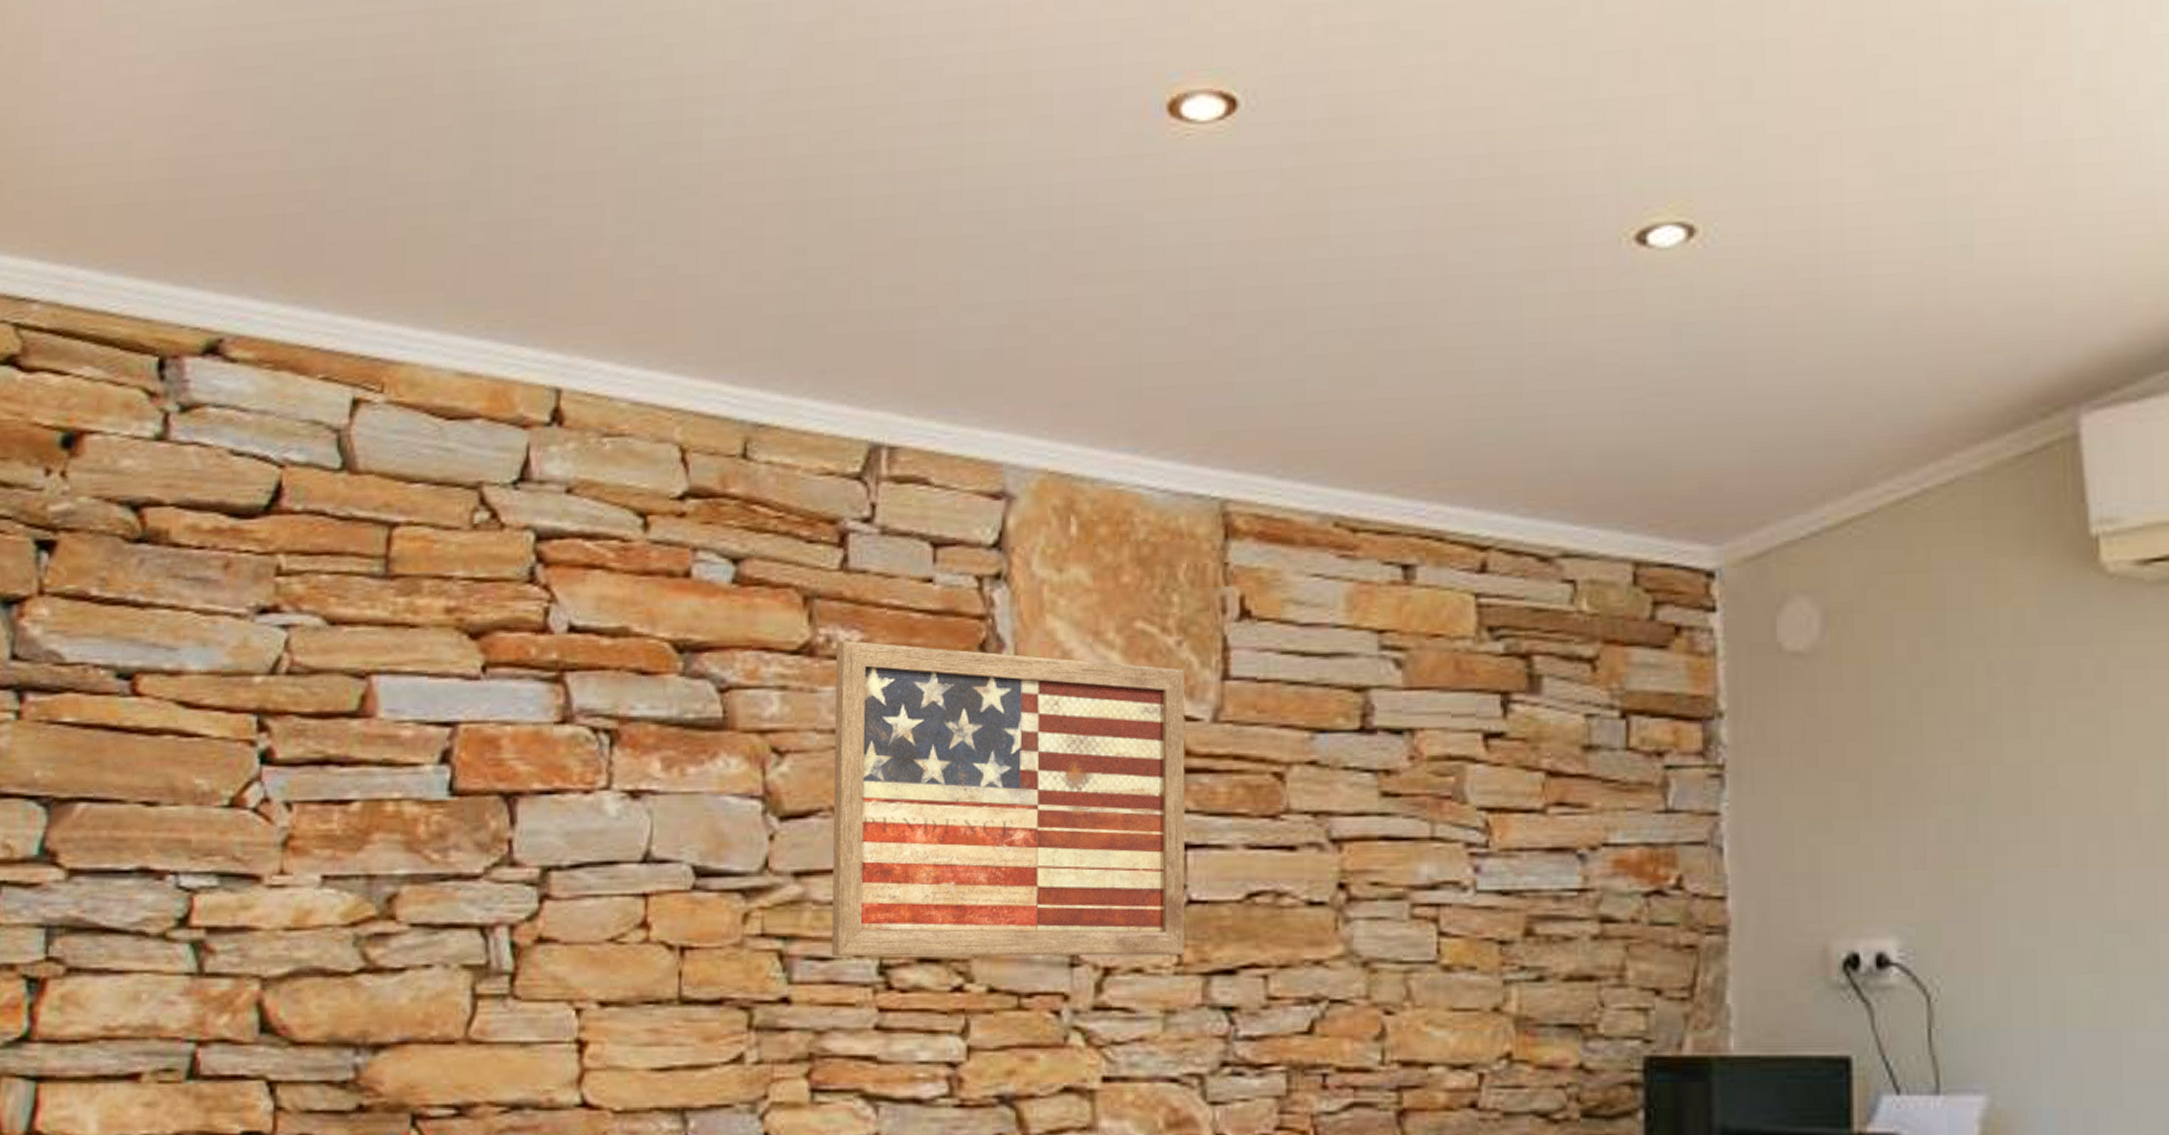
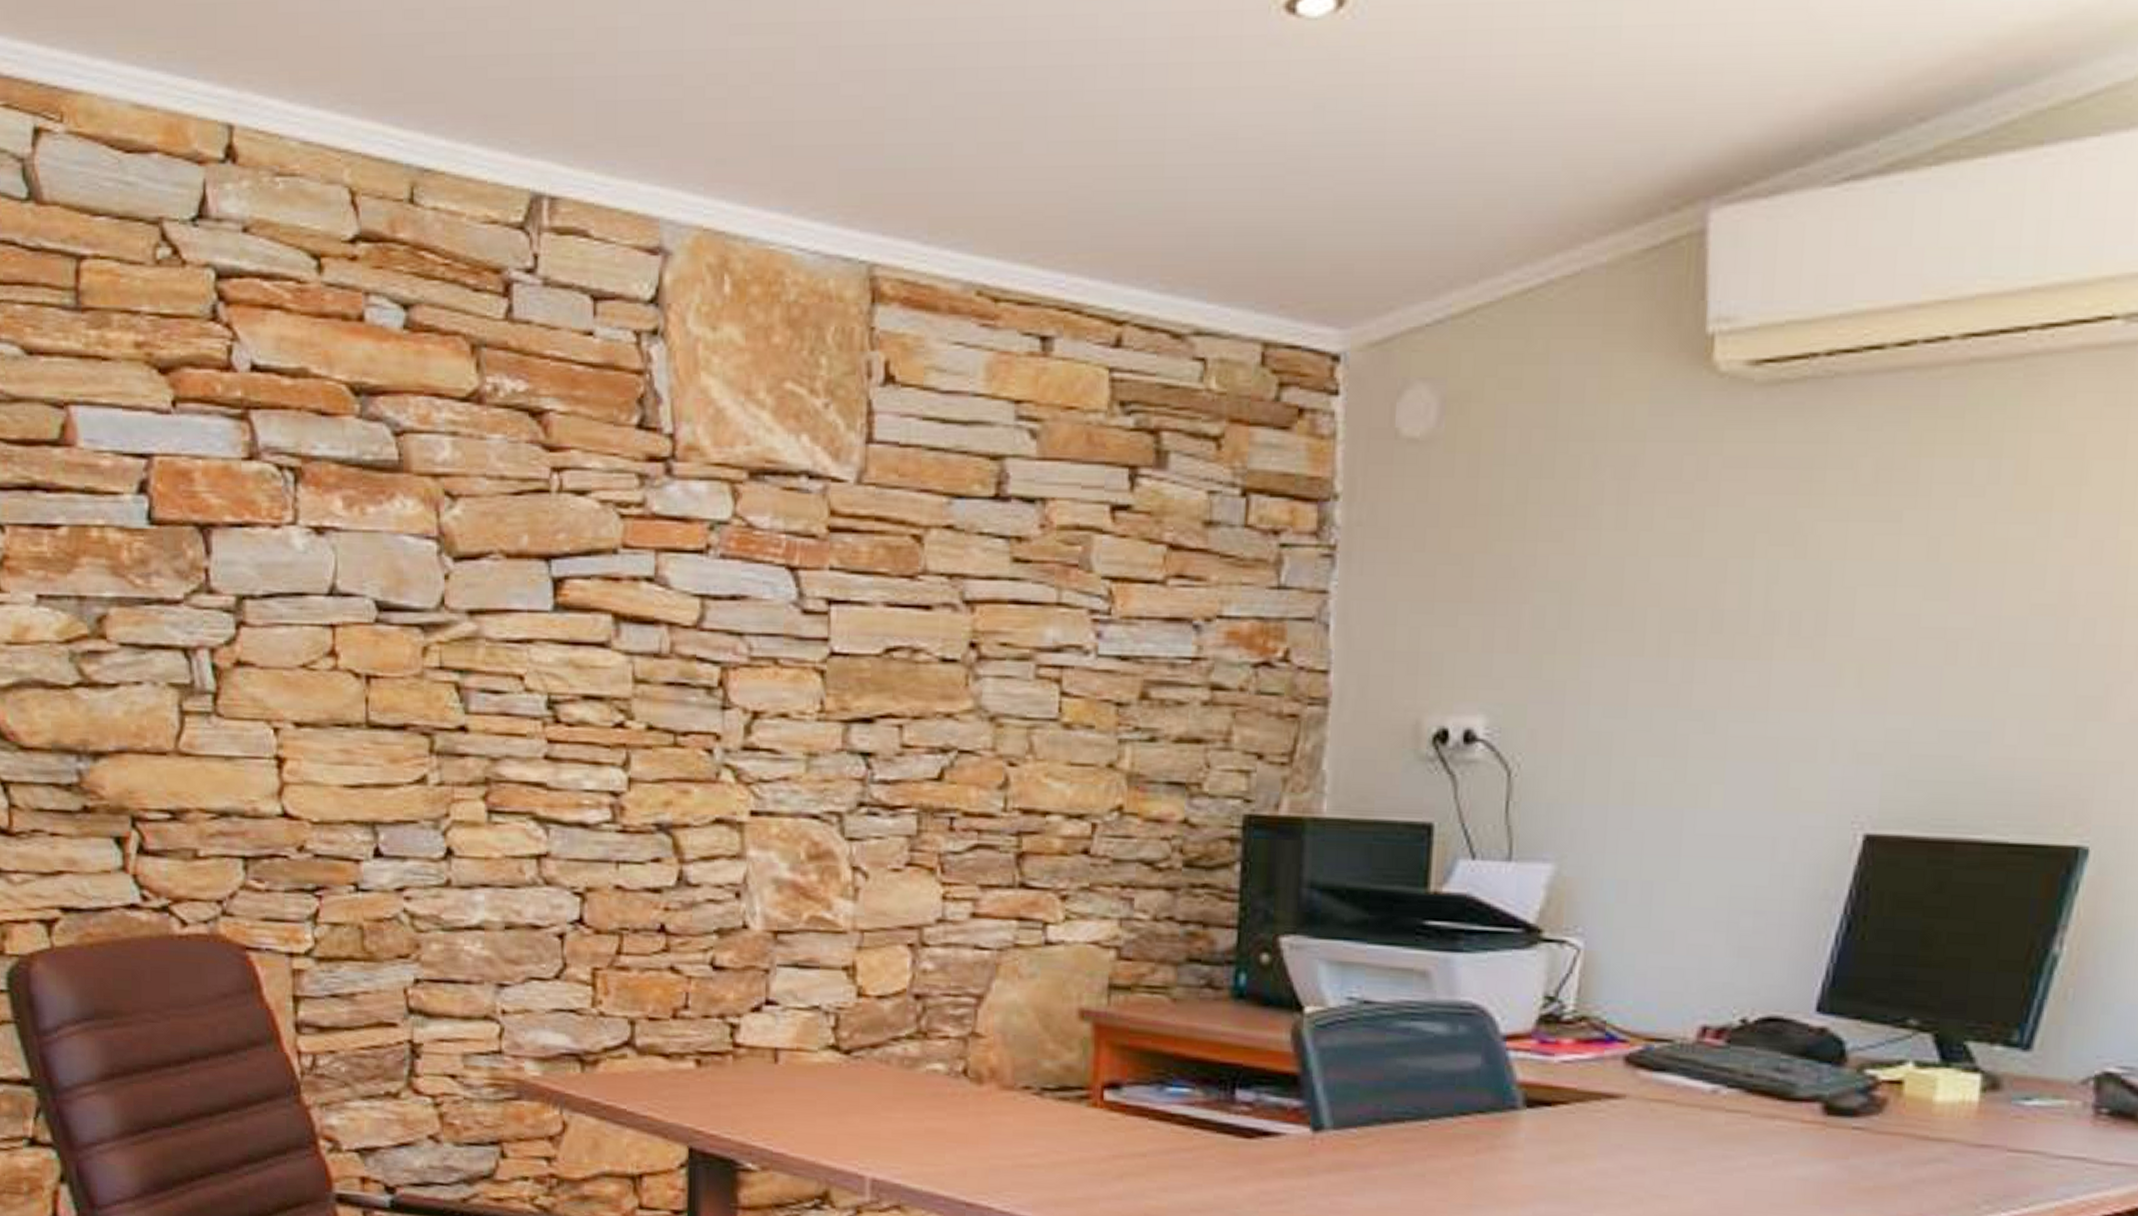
wall art: present [831,640,1185,957] -> none [503,390,831,703]

